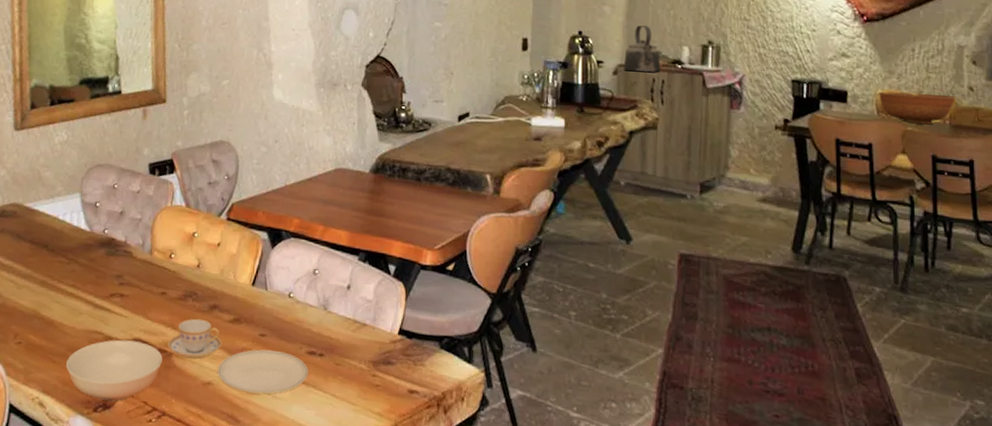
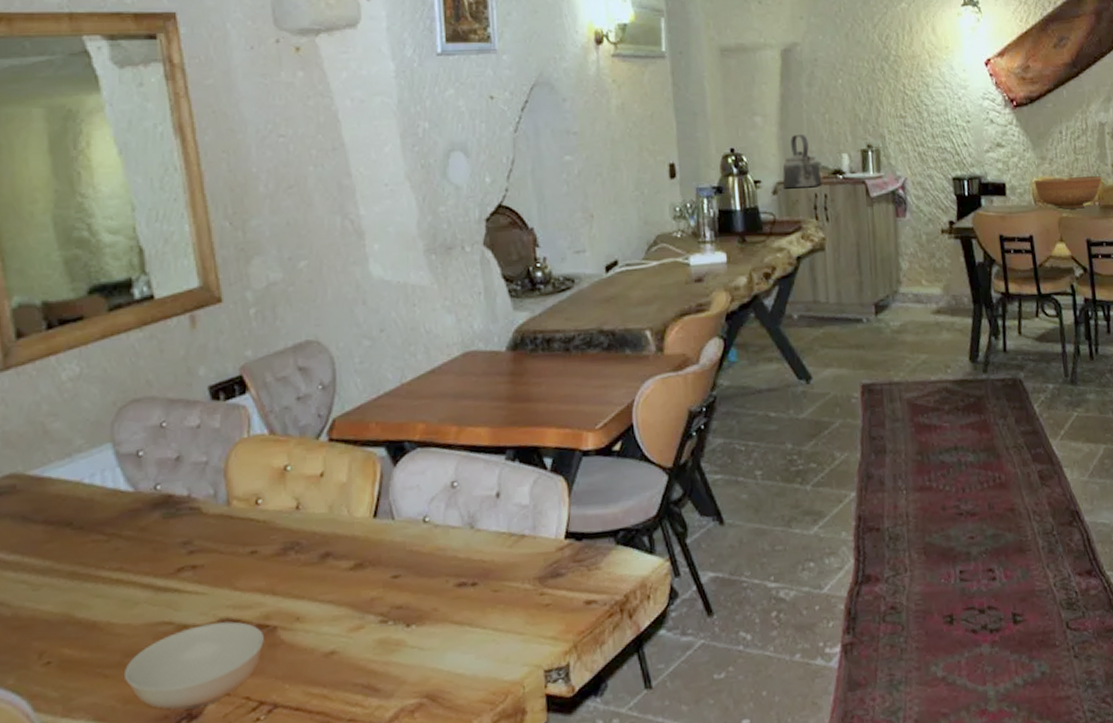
teacup: present [167,318,222,359] -> none [268,573,343,628]
plate: present [217,349,309,395] -> none [341,591,461,653]

